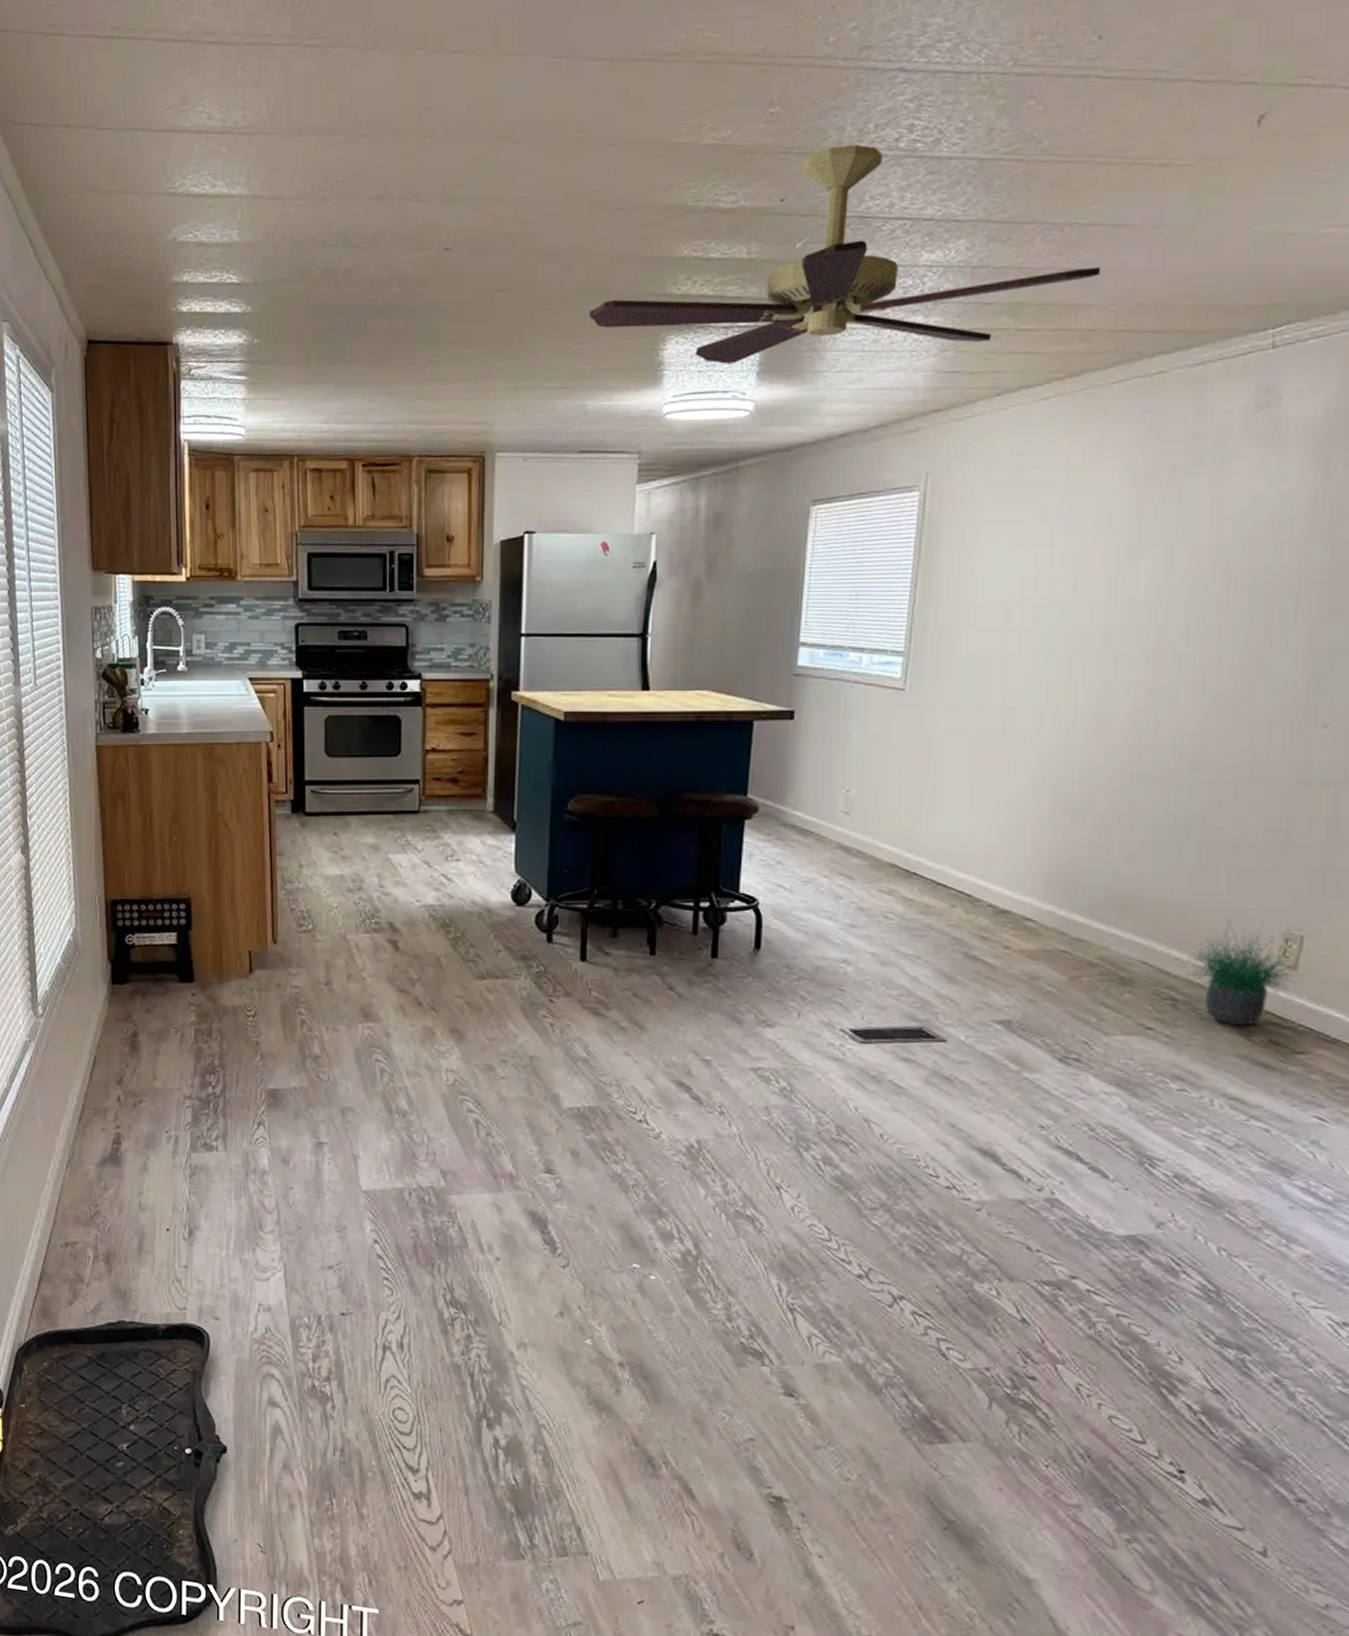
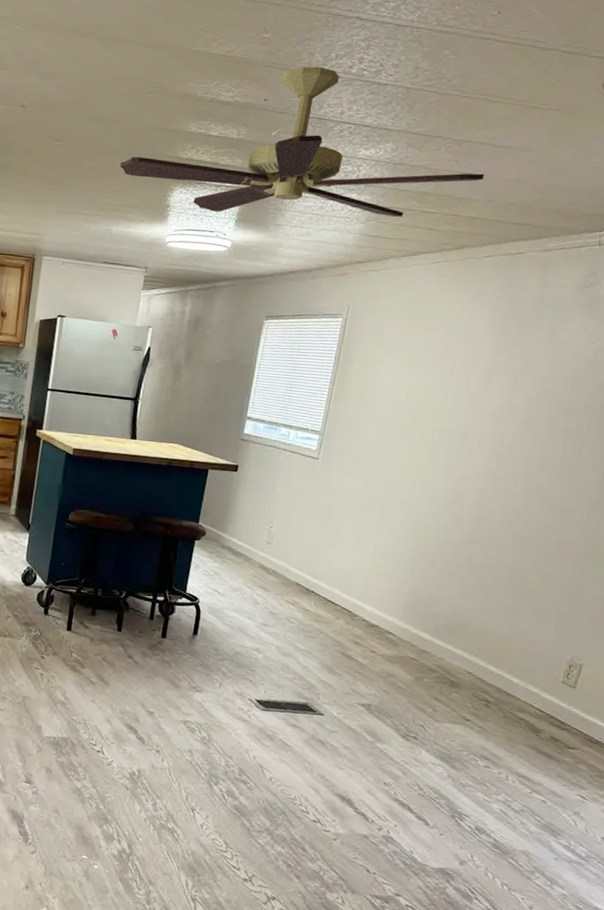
potted plant: present [1174,918,1305,1026] -> none [490,646,582,725]

